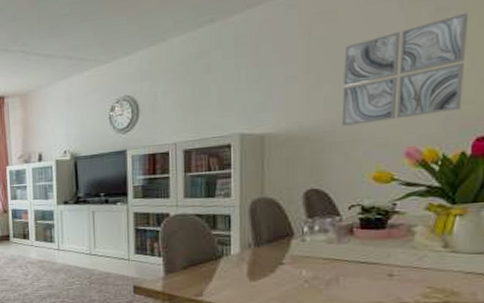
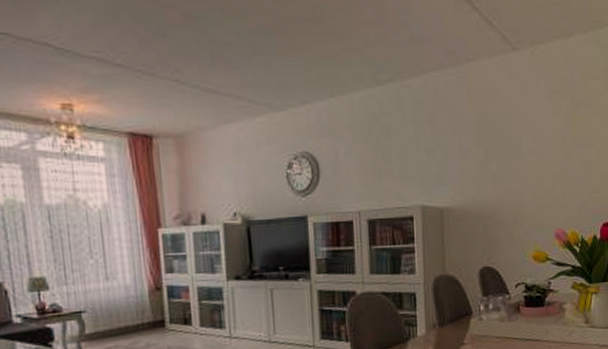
wall art: present [341,12,469,126] -> none [506,110,594,205]

